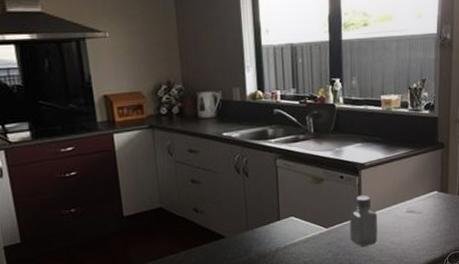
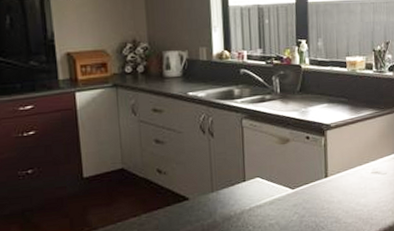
saltshaker: present [349,195,378,247] -> none [315,155,344,208]

